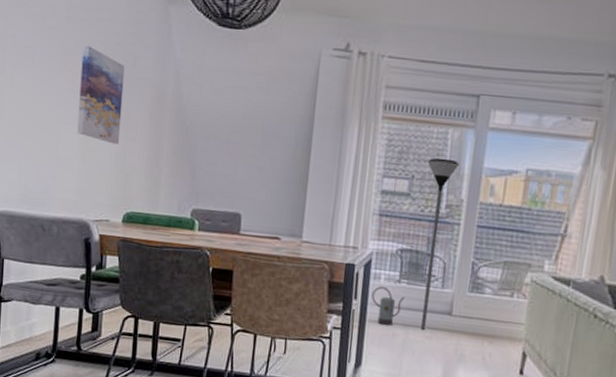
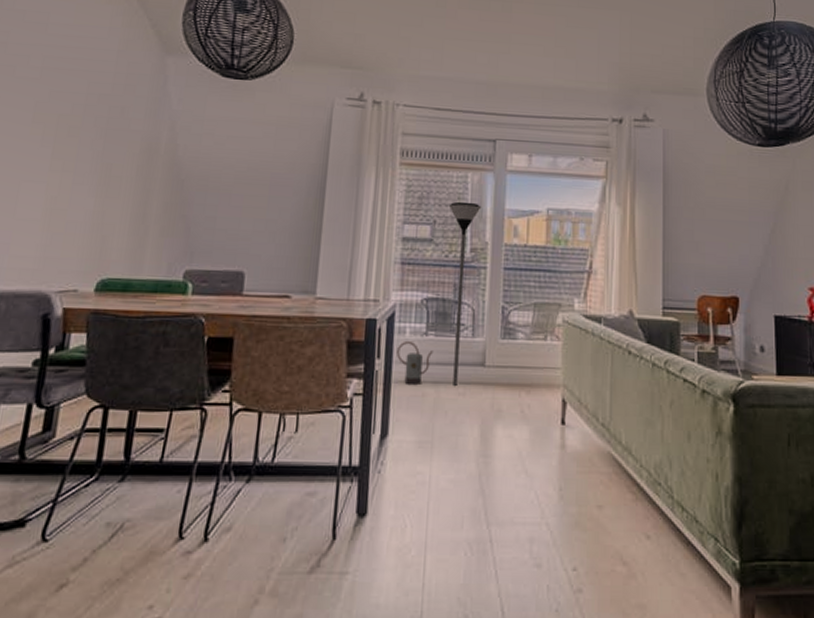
wall art: present [77,45,125,145] -> none [43,96,110,203]

